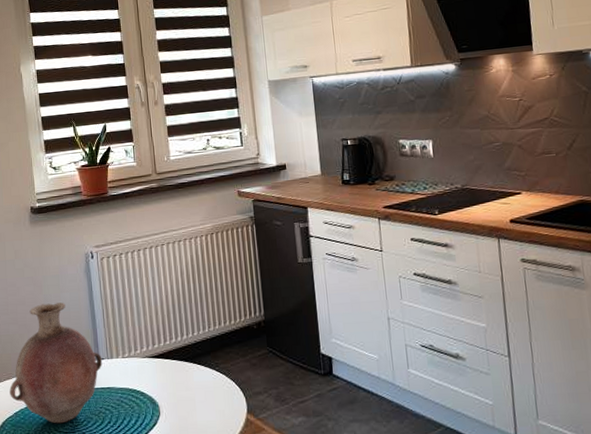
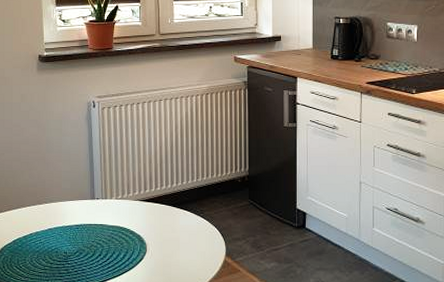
vase: present [9,302,103,424] -> none [9,145,97,253]

